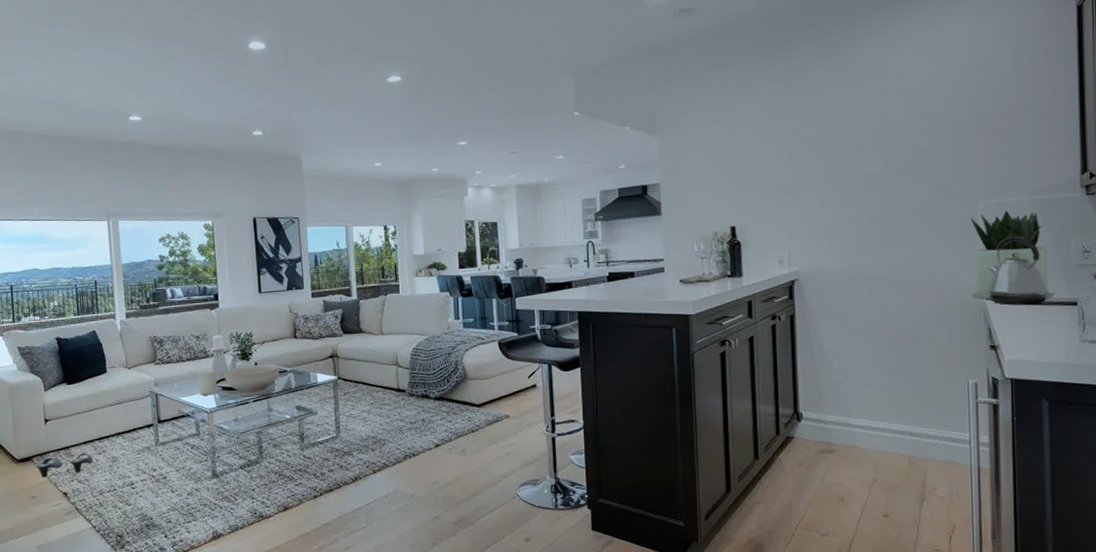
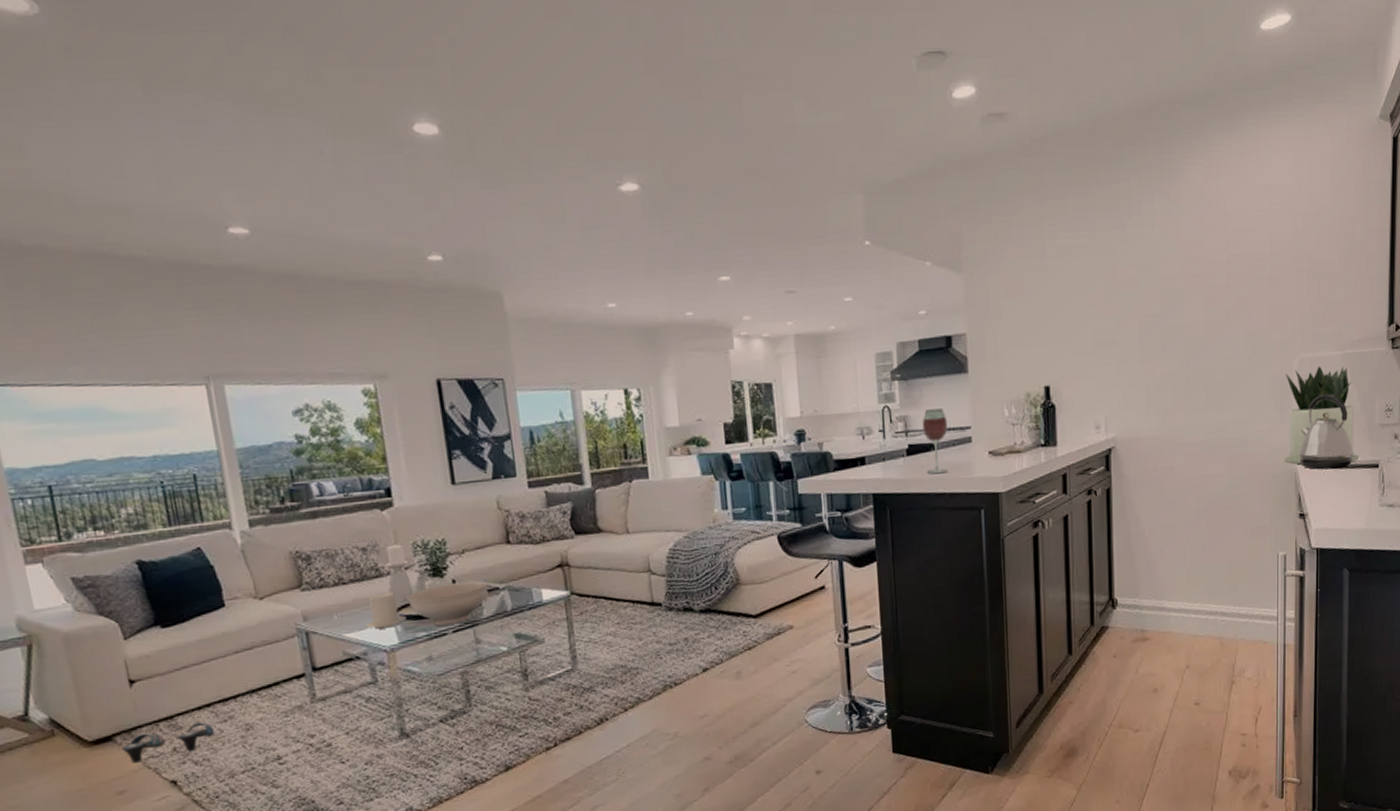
wineglass: none [620,244,644,297] -> present [921,408,948,474]

